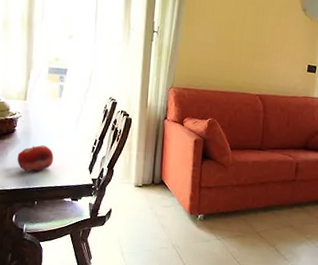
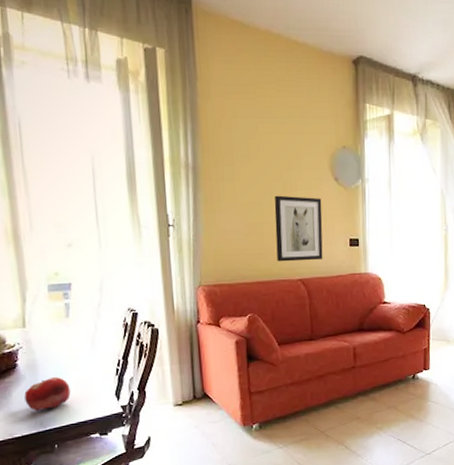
wall art: none [241,17,289,80] -> present [274,195,323,262]

